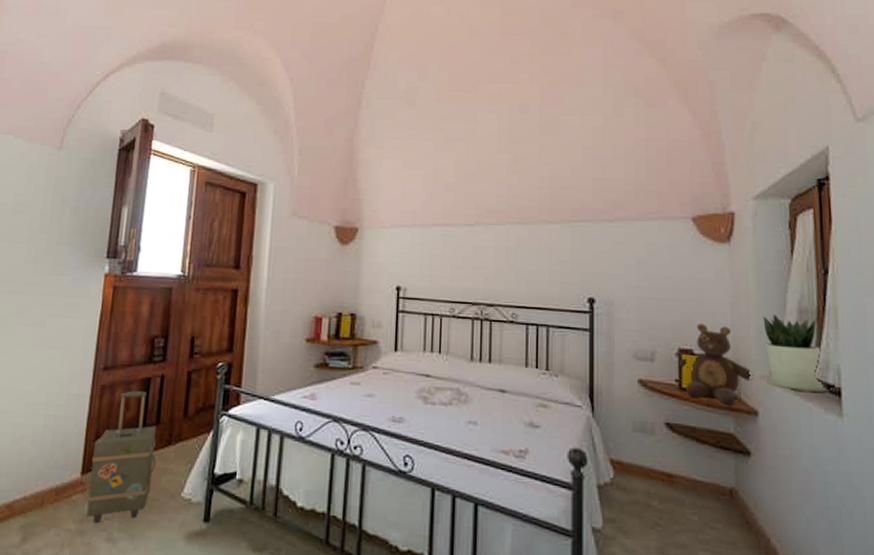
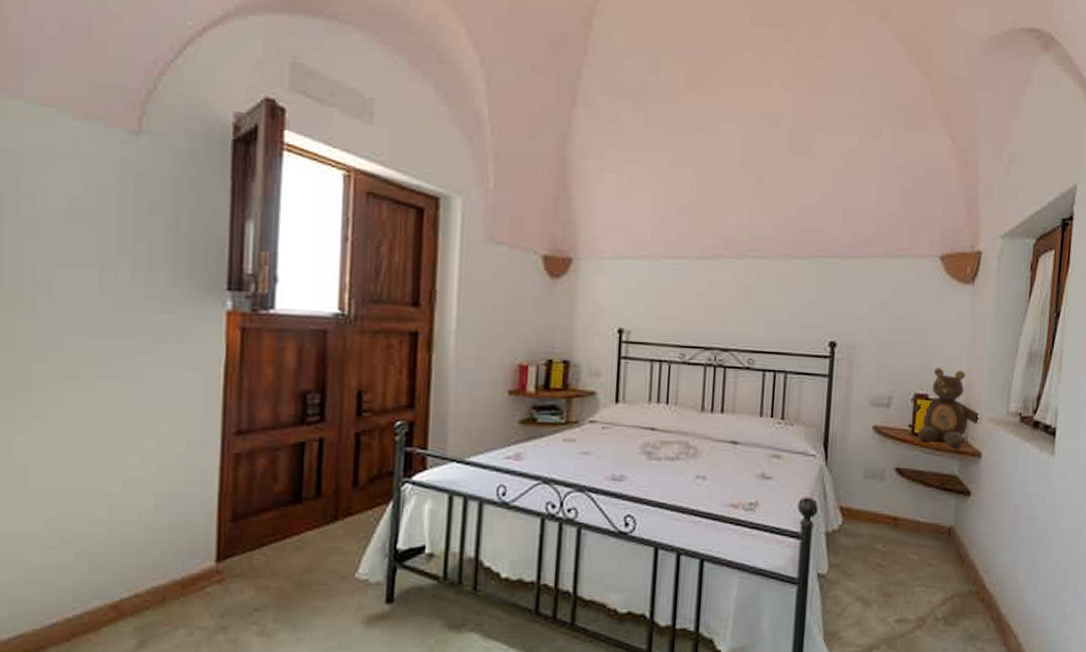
suitcase: present [86,391,157,523] -> none [227,459,320,616]
planter: present [763,315,832,393] -> none [990,358,1048,434]

